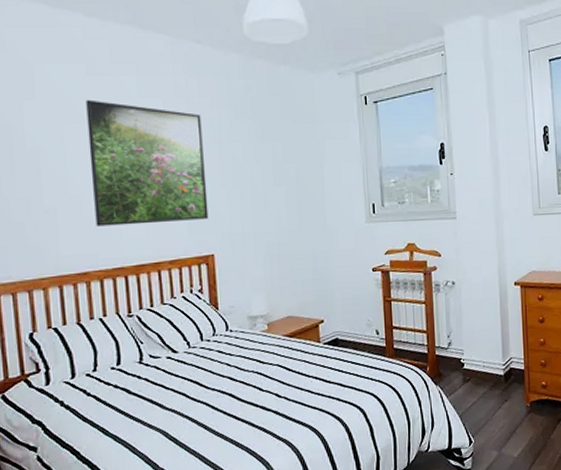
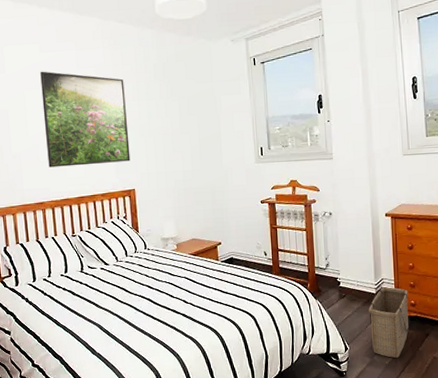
basket: none [496,367,541,450] -> present [368,287,411,359]

